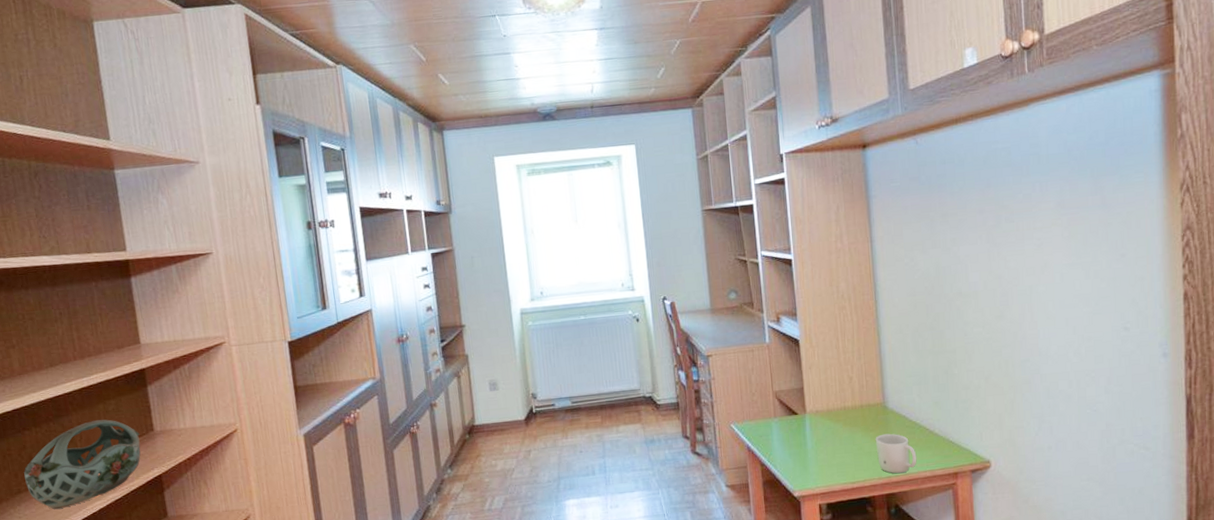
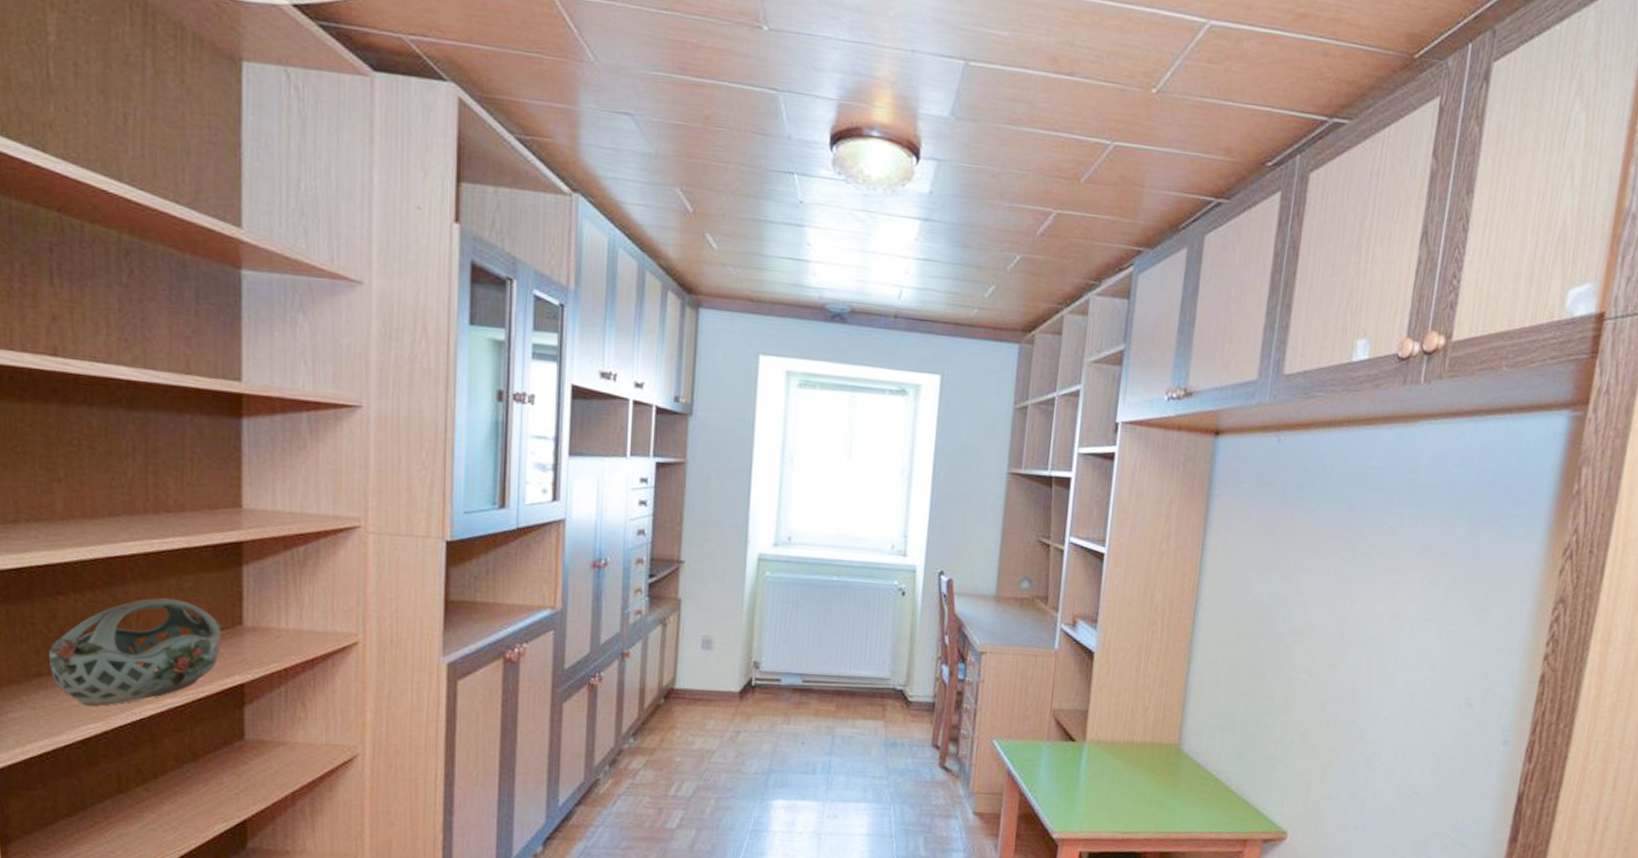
mug: present [875,433,917,474] -> none [1158,781,1205,831]

